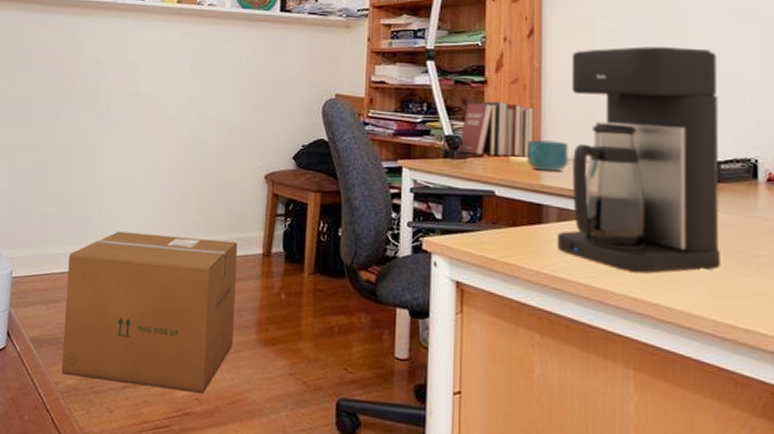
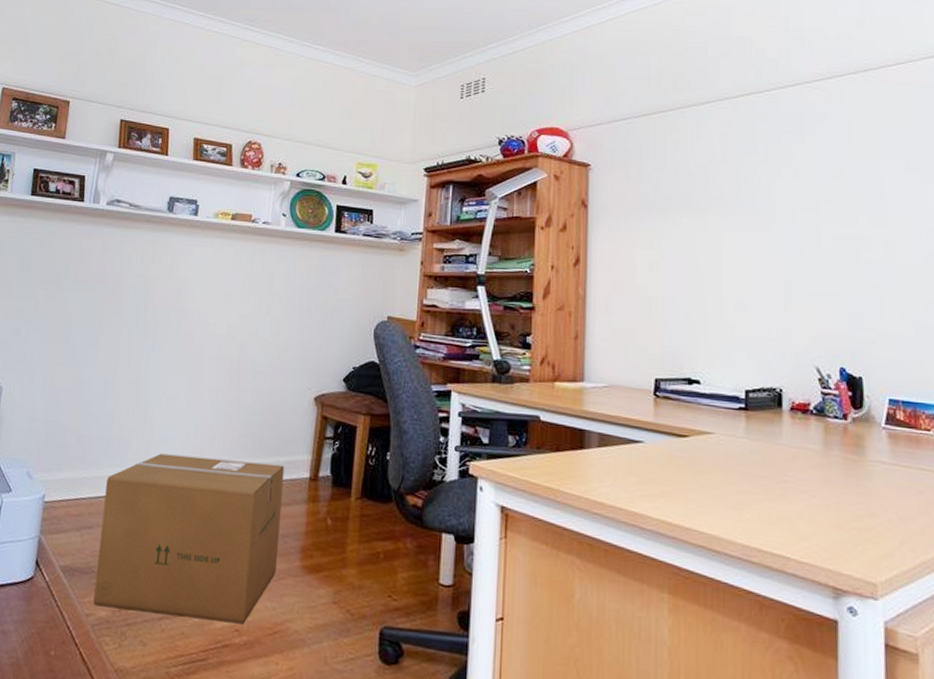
books: present [457,101,534,157] -> none [505,327,579,383]
cup: present [527,140,568,172] -> none [571,366,610,398]
coffee maker: present [556,46,720,274] -> none [597,278,748,499]

